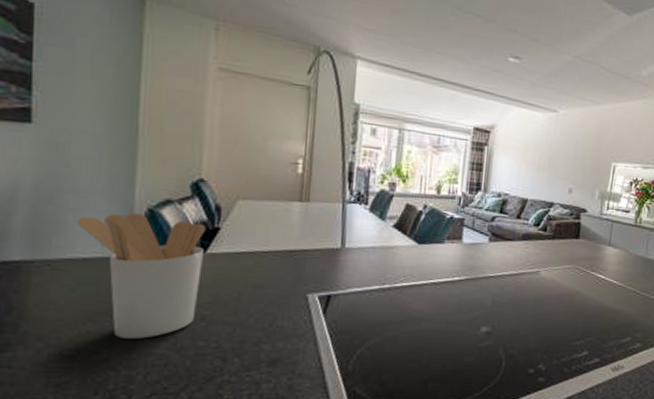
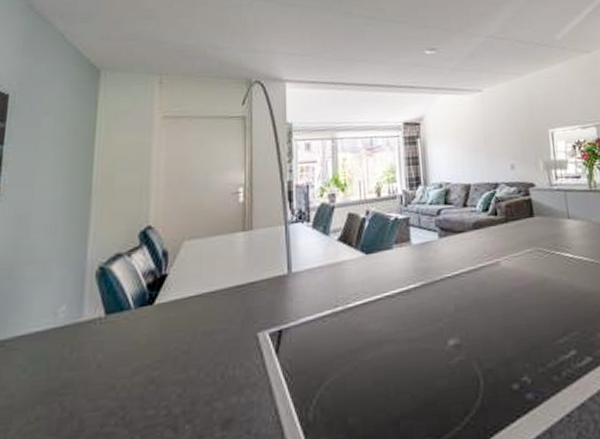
utensil holder: present [78,213,205,339] -> none [33,272,153,420]

